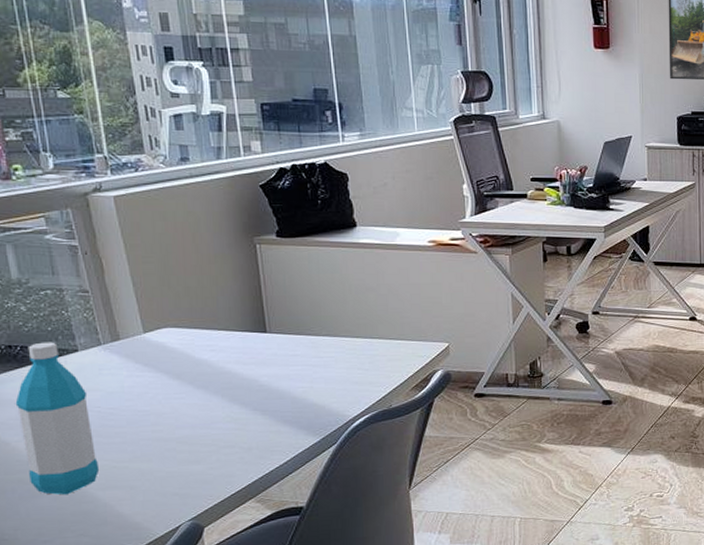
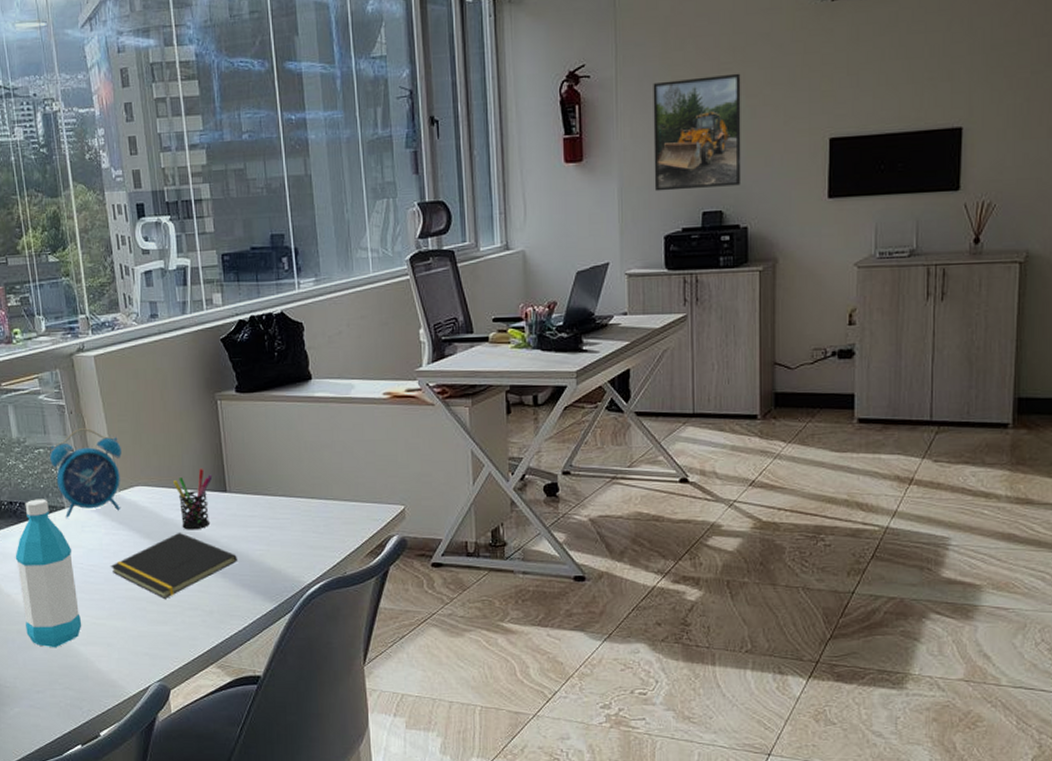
alarm clock: none [59,270,147,361] -> present [50,428,122,518]
notepad: none [133,373,279,438] -> present [110,533,238,599]
pen holder: none [207,309,251,370] -> present [173,468,213,530]

